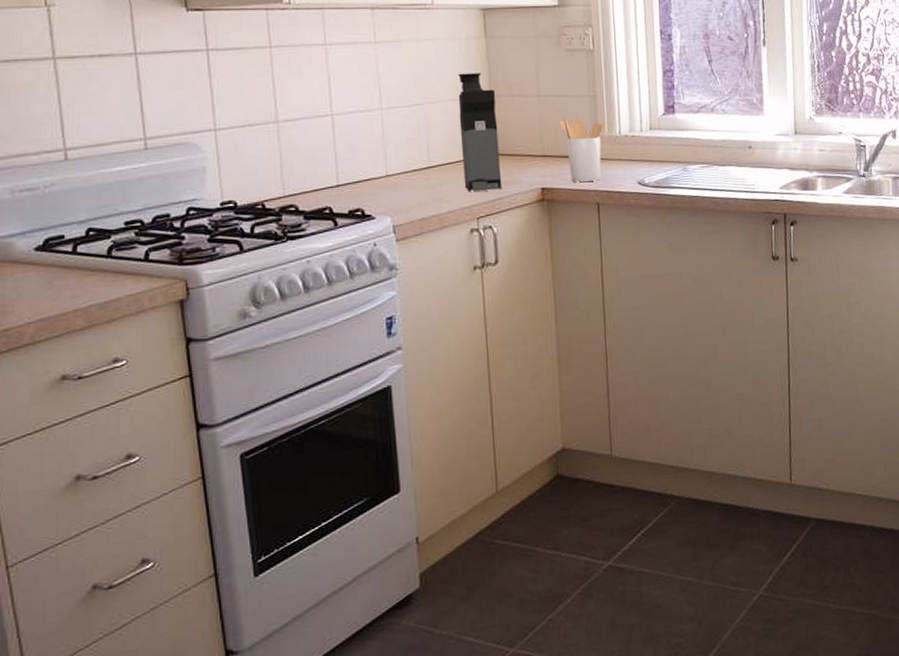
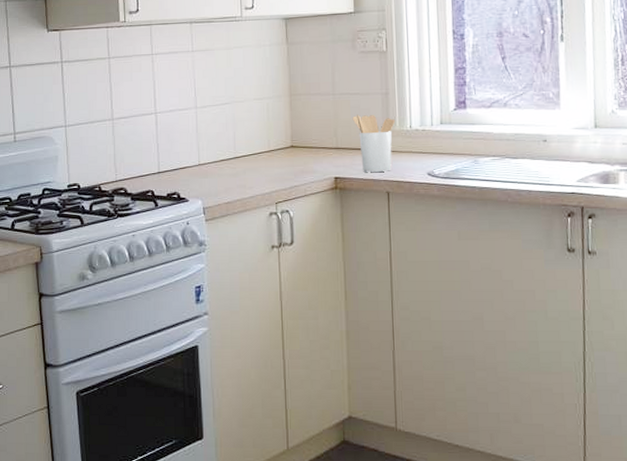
coffee maker: present [458,73,502,191] -> none [262,75,299,179]

